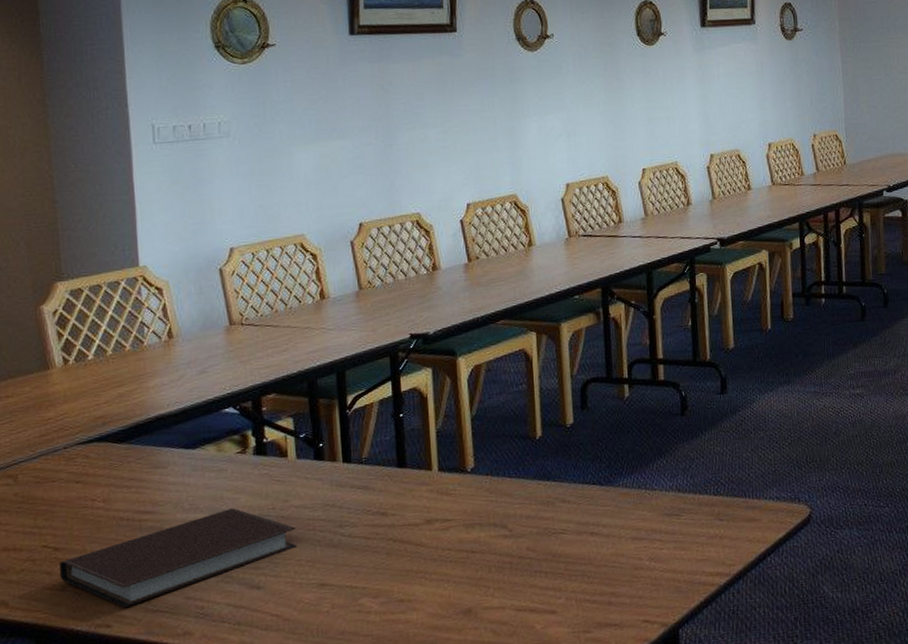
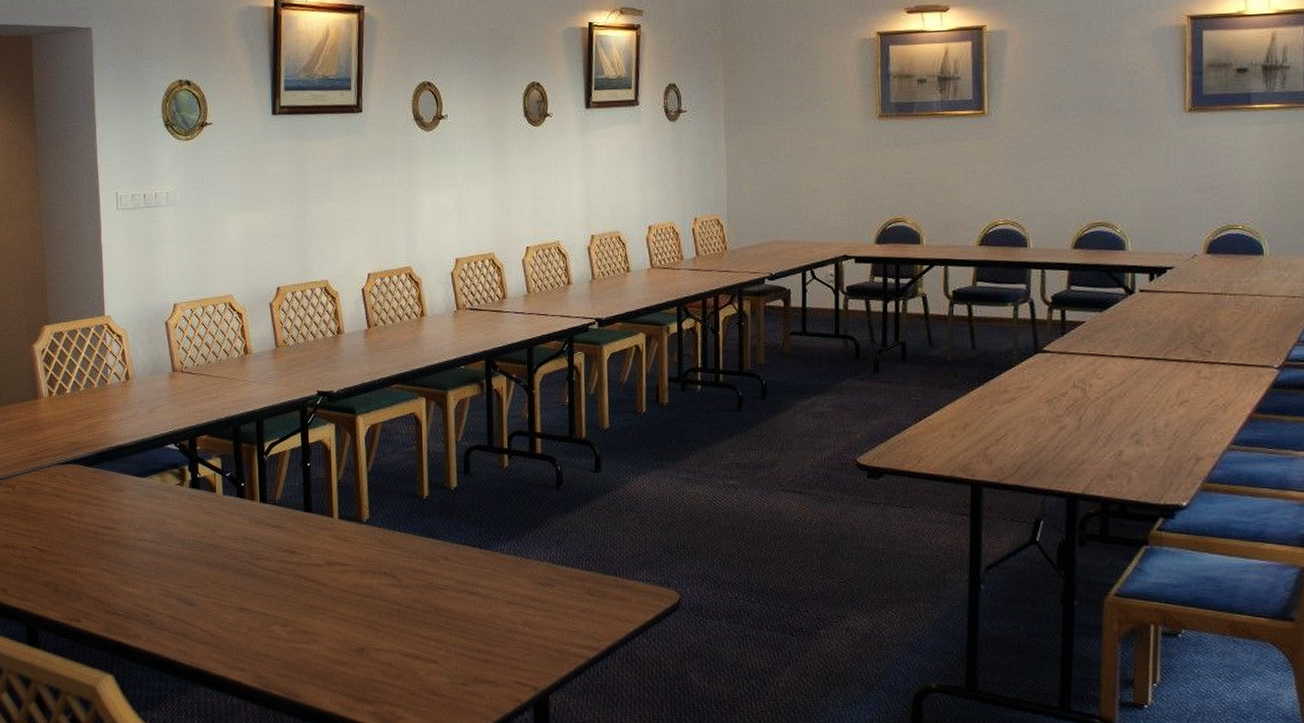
notebook: present [60,508,297,608] -> none [44,532,222,607]

